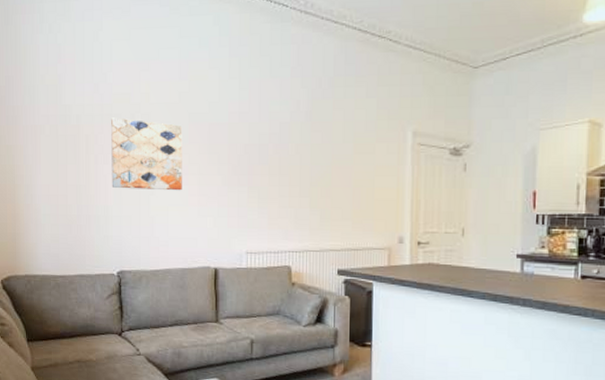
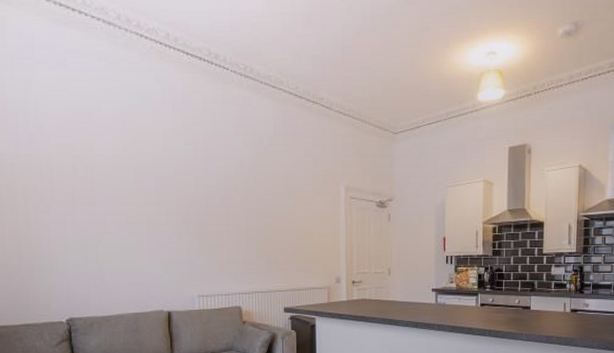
wall art: present [111,117,182,191] -> none [51,168,131,240]

